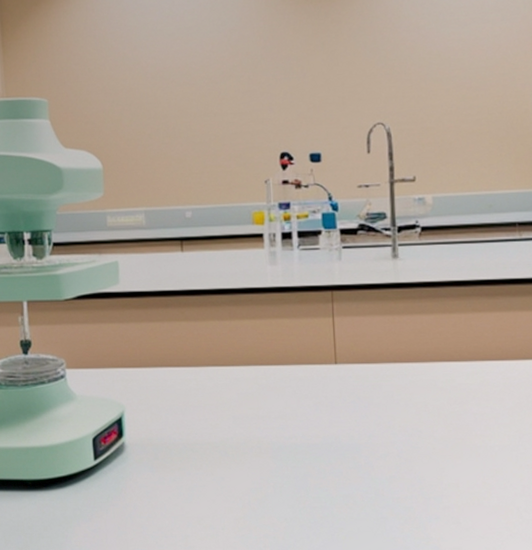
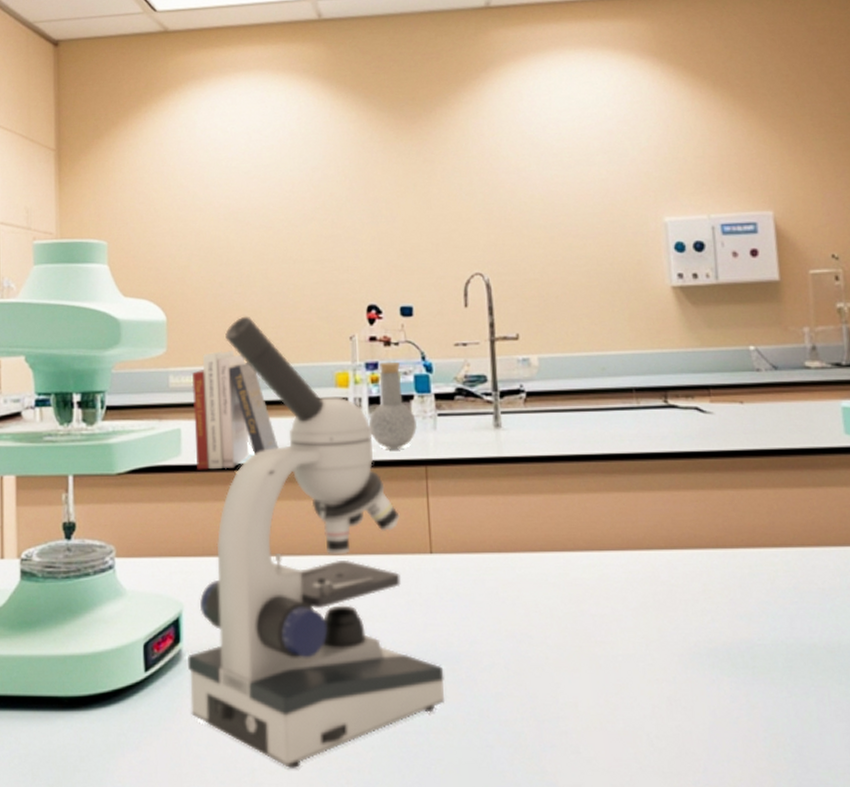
books: none [126,193,204,296] -> present [191,350,279,470]
microscope: none [130,163,346,535] -> present [188,316,444,768]
flask: none [282,201,325,278] -> present [369,361,418,450]

